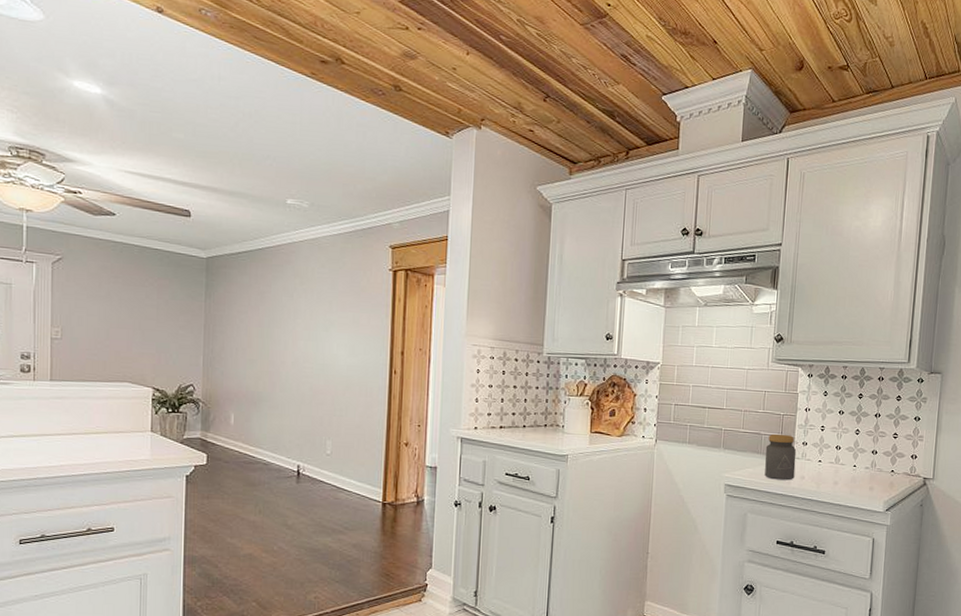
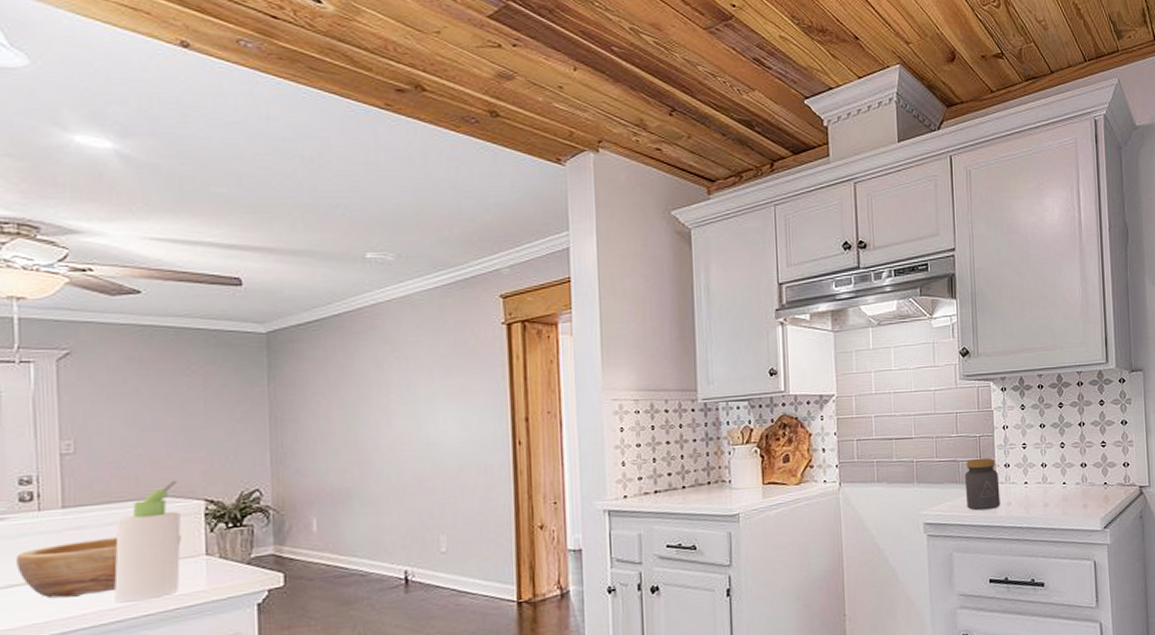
bowl: none [17,408,134,451] -> present [16,535,181,598]
bottle: none [84,369,134,462] -> present [114,480,181,603]

